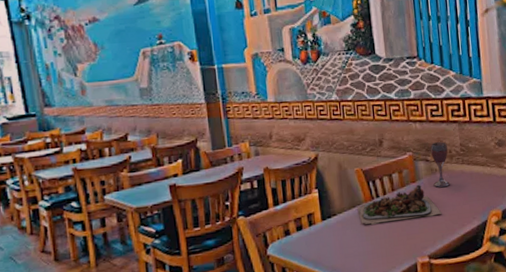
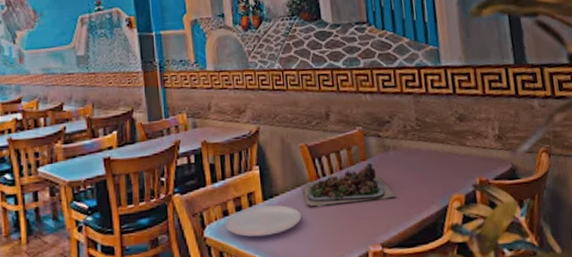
plate: none [287,224,357,254] -> present [225,205,302,237]
cup: present [430,142,450,187] -> none [382,115,405,167]

